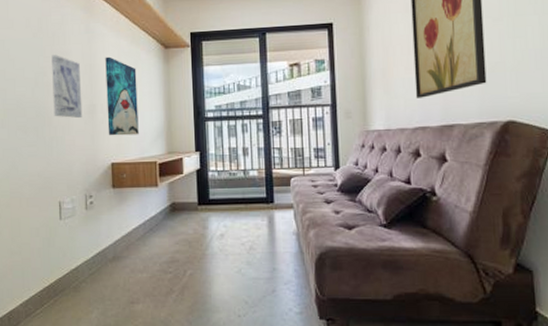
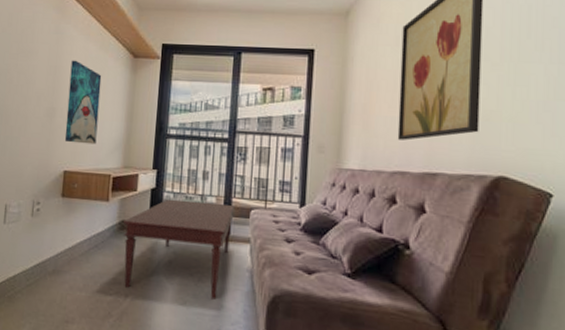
wall art: present [52,55,83,119] -> none [12,52,45,121]
coffee table: none [173,176,276,264] -> present [122,200,235,300]

